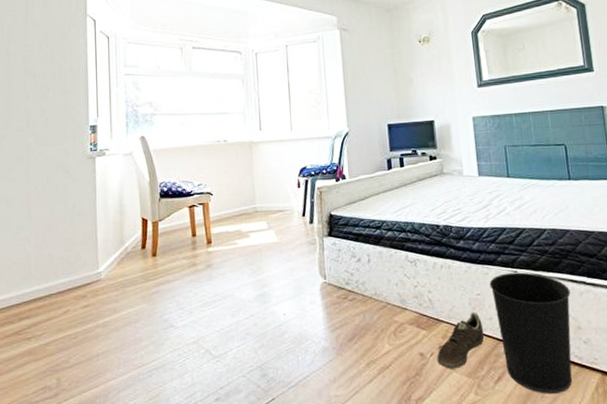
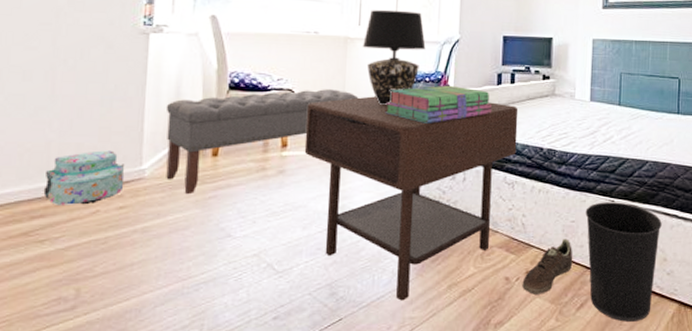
backpack: none [27,258,86,307] -> present [43,150,125,205]
bench: none [112,189,267,291] -> present [166,89,359,193]
side table: none [224,186,414,380] -> present [304,96,519,301]
table lamp: none [265,112,320,199] -> present [363,9,426,106]
stack of books: none [290,174,387,212] -> present [385,85,492,124]

